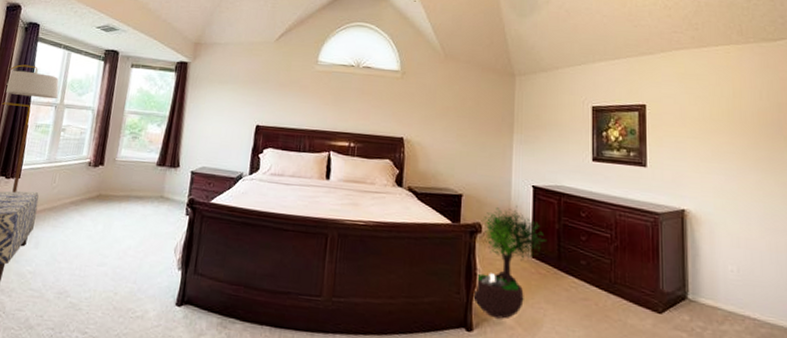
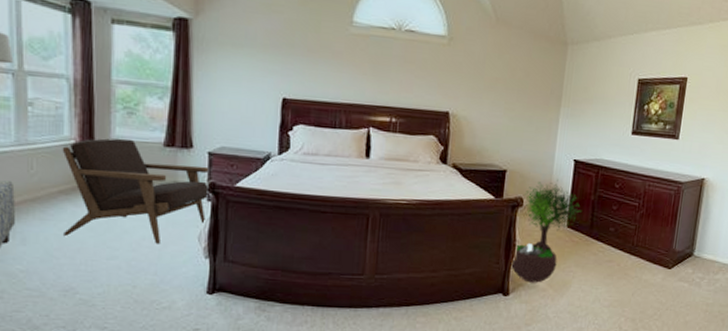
armchair: none [68,158,191,254] -> present [62,138,210,244]

